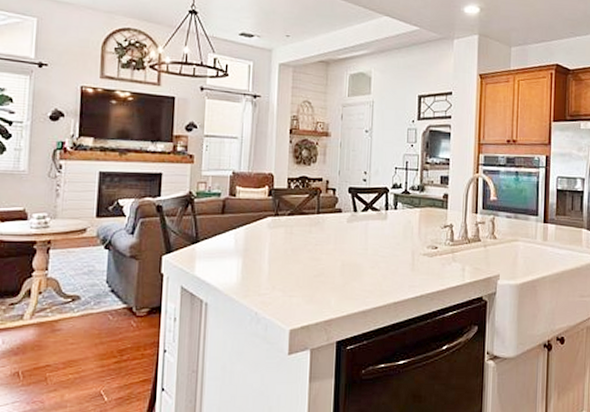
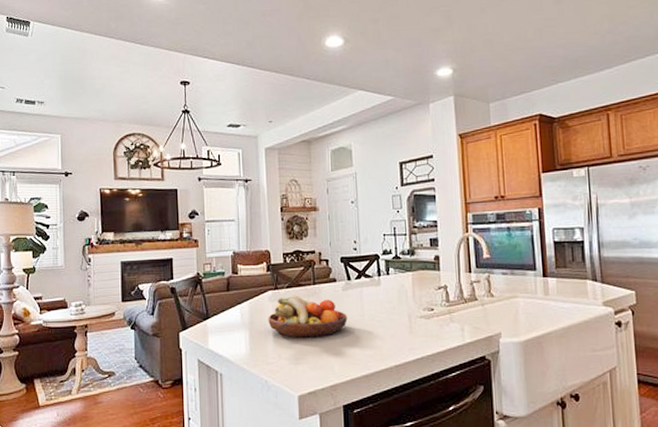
fruit bowl: none [264,223,350,269] -> present [268,295,347,338]

